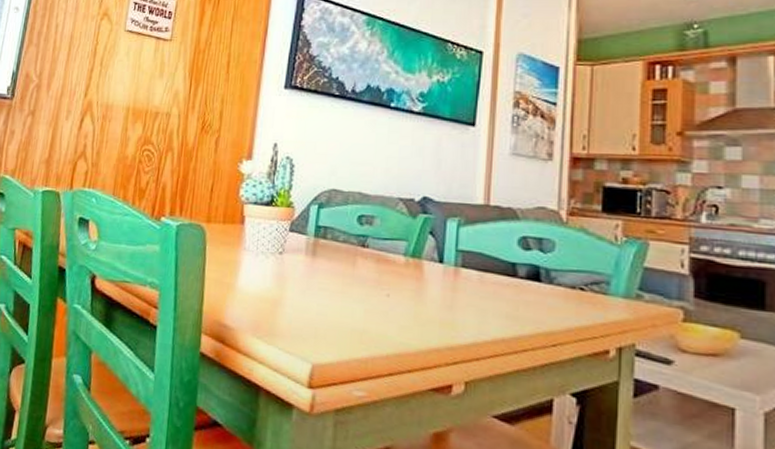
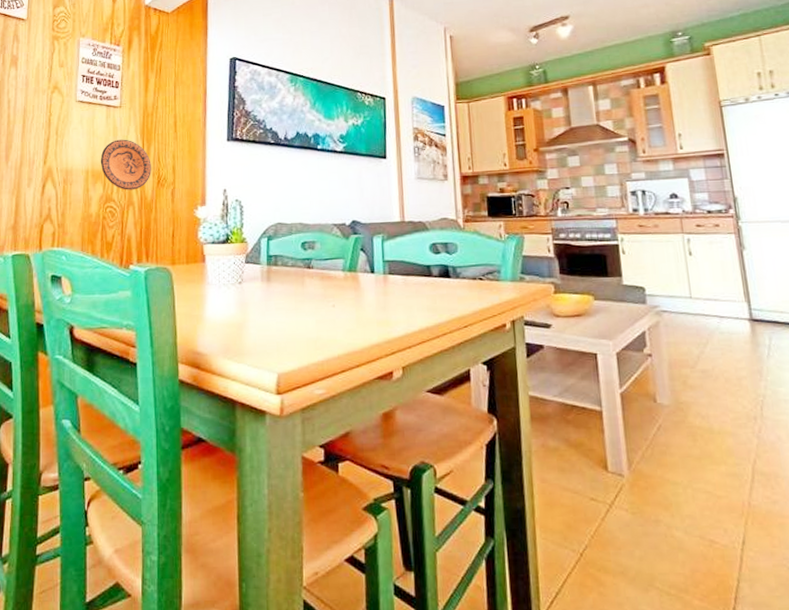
decorative plate: none [143,76,197,134] -> present [100,139,151,190]

